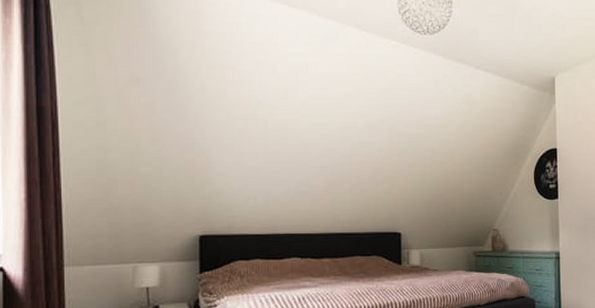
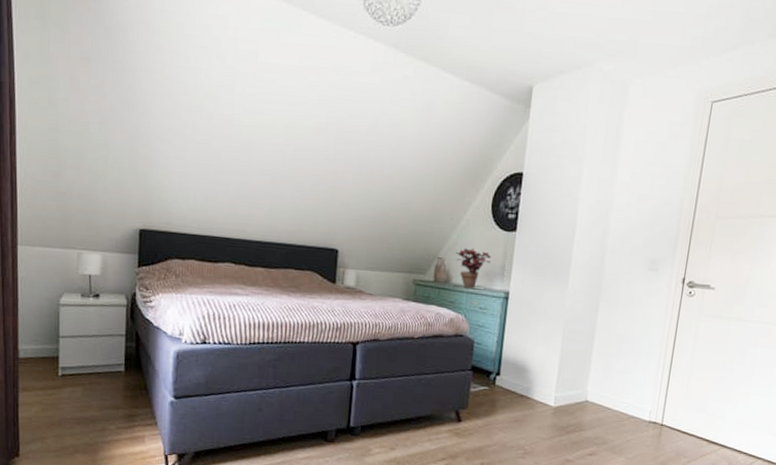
potted plant: none [507,217,540,254] -> present [455,248,491,289]

